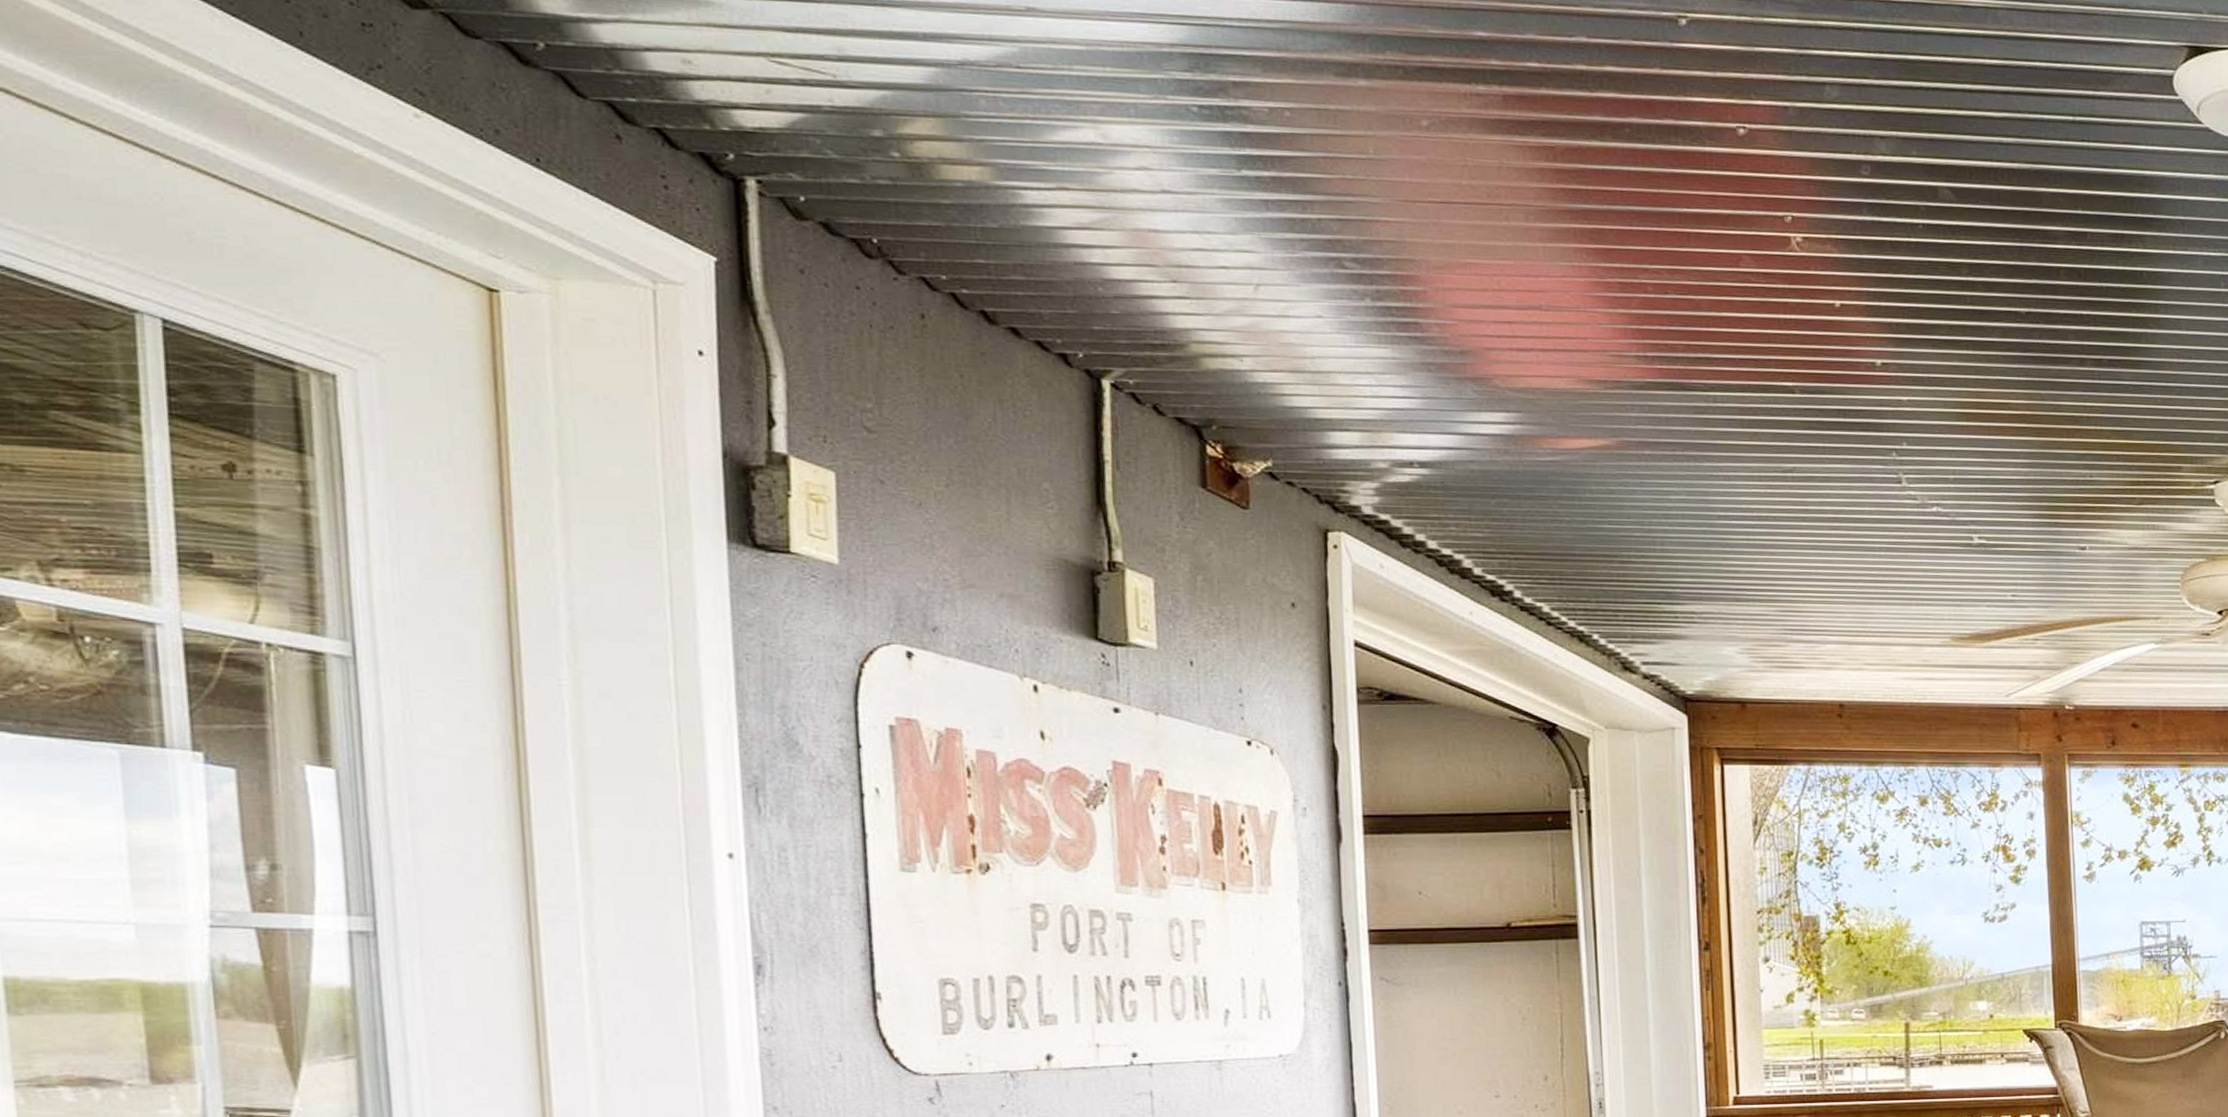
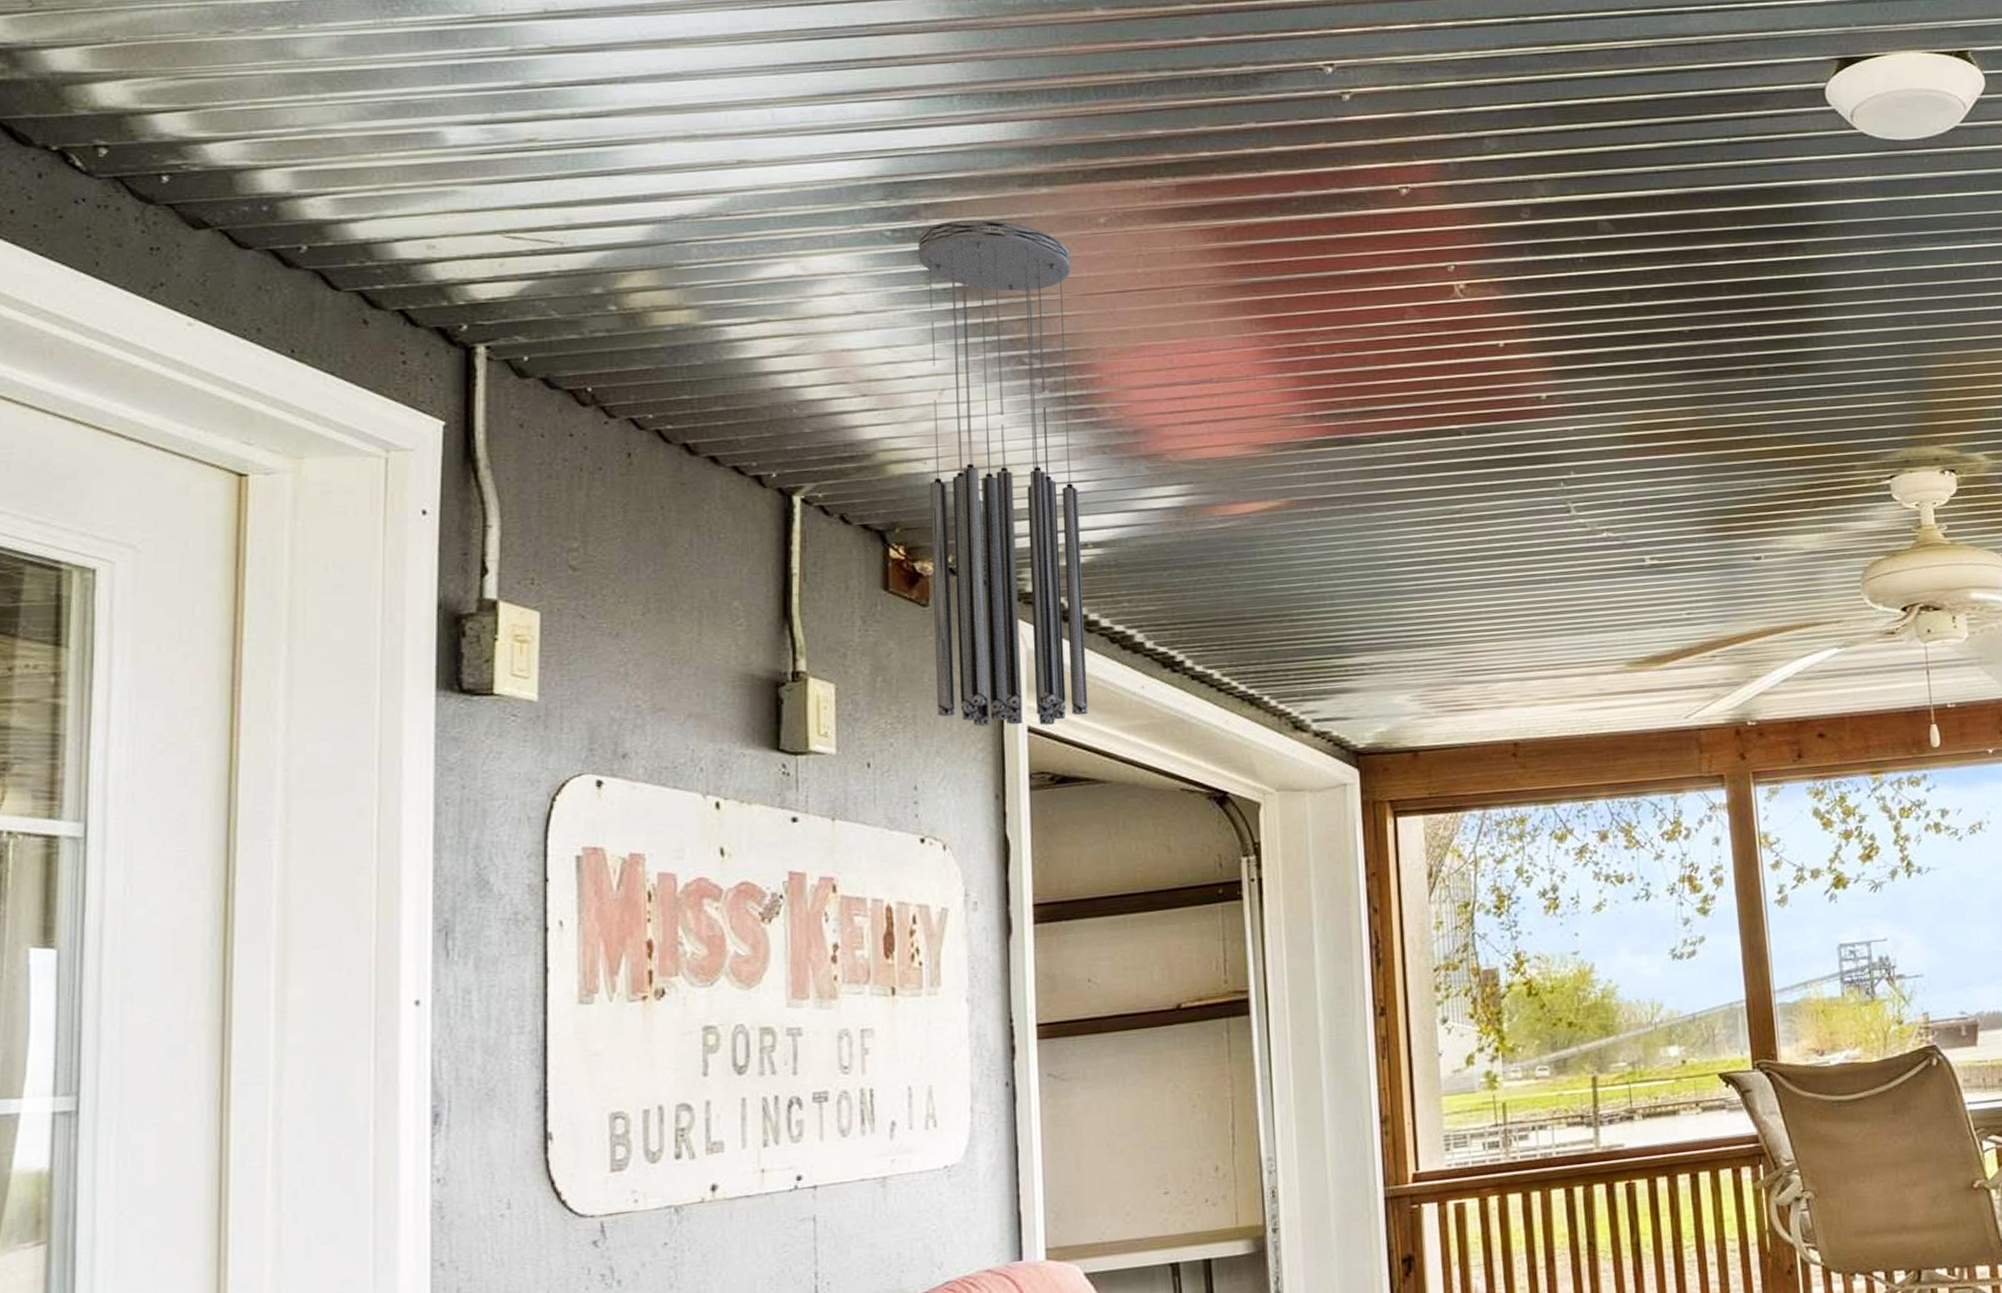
wind chime: none [1227,103,1416,641] -> present [918,219,1089,727]

